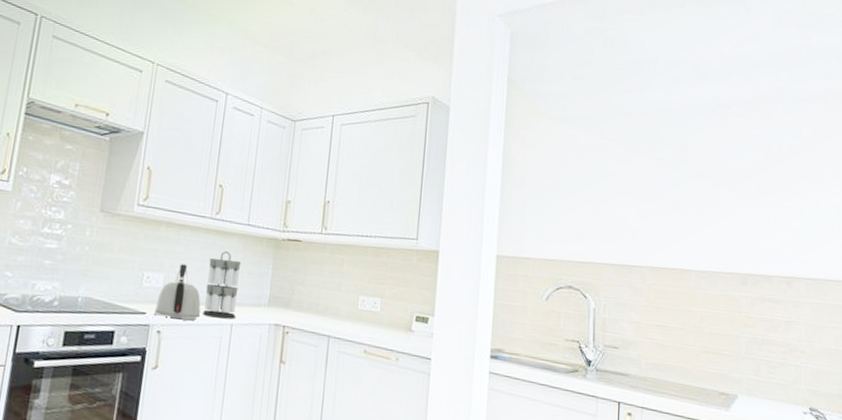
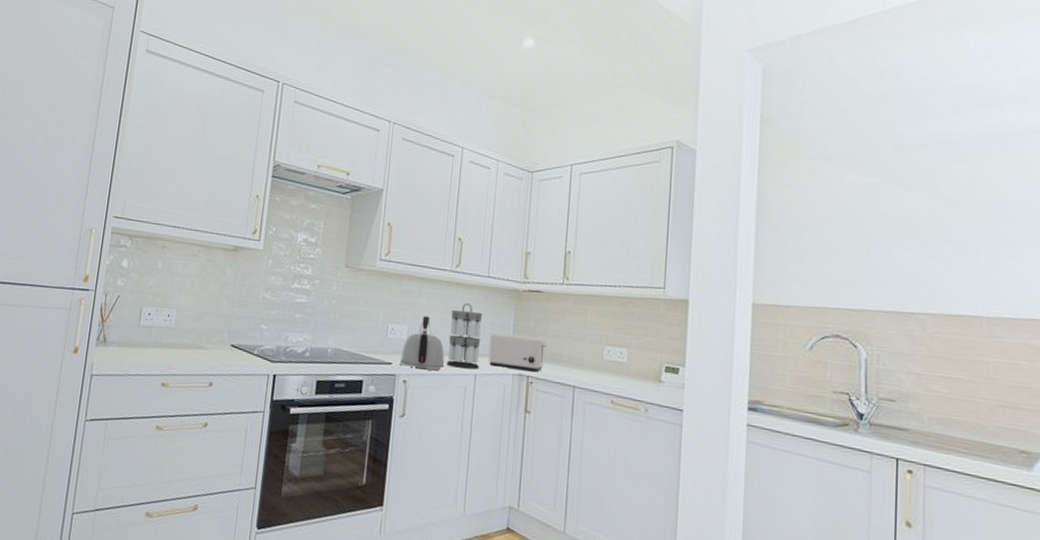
toaster: none [245,281,303,322] -> present [488,332,546,372]

